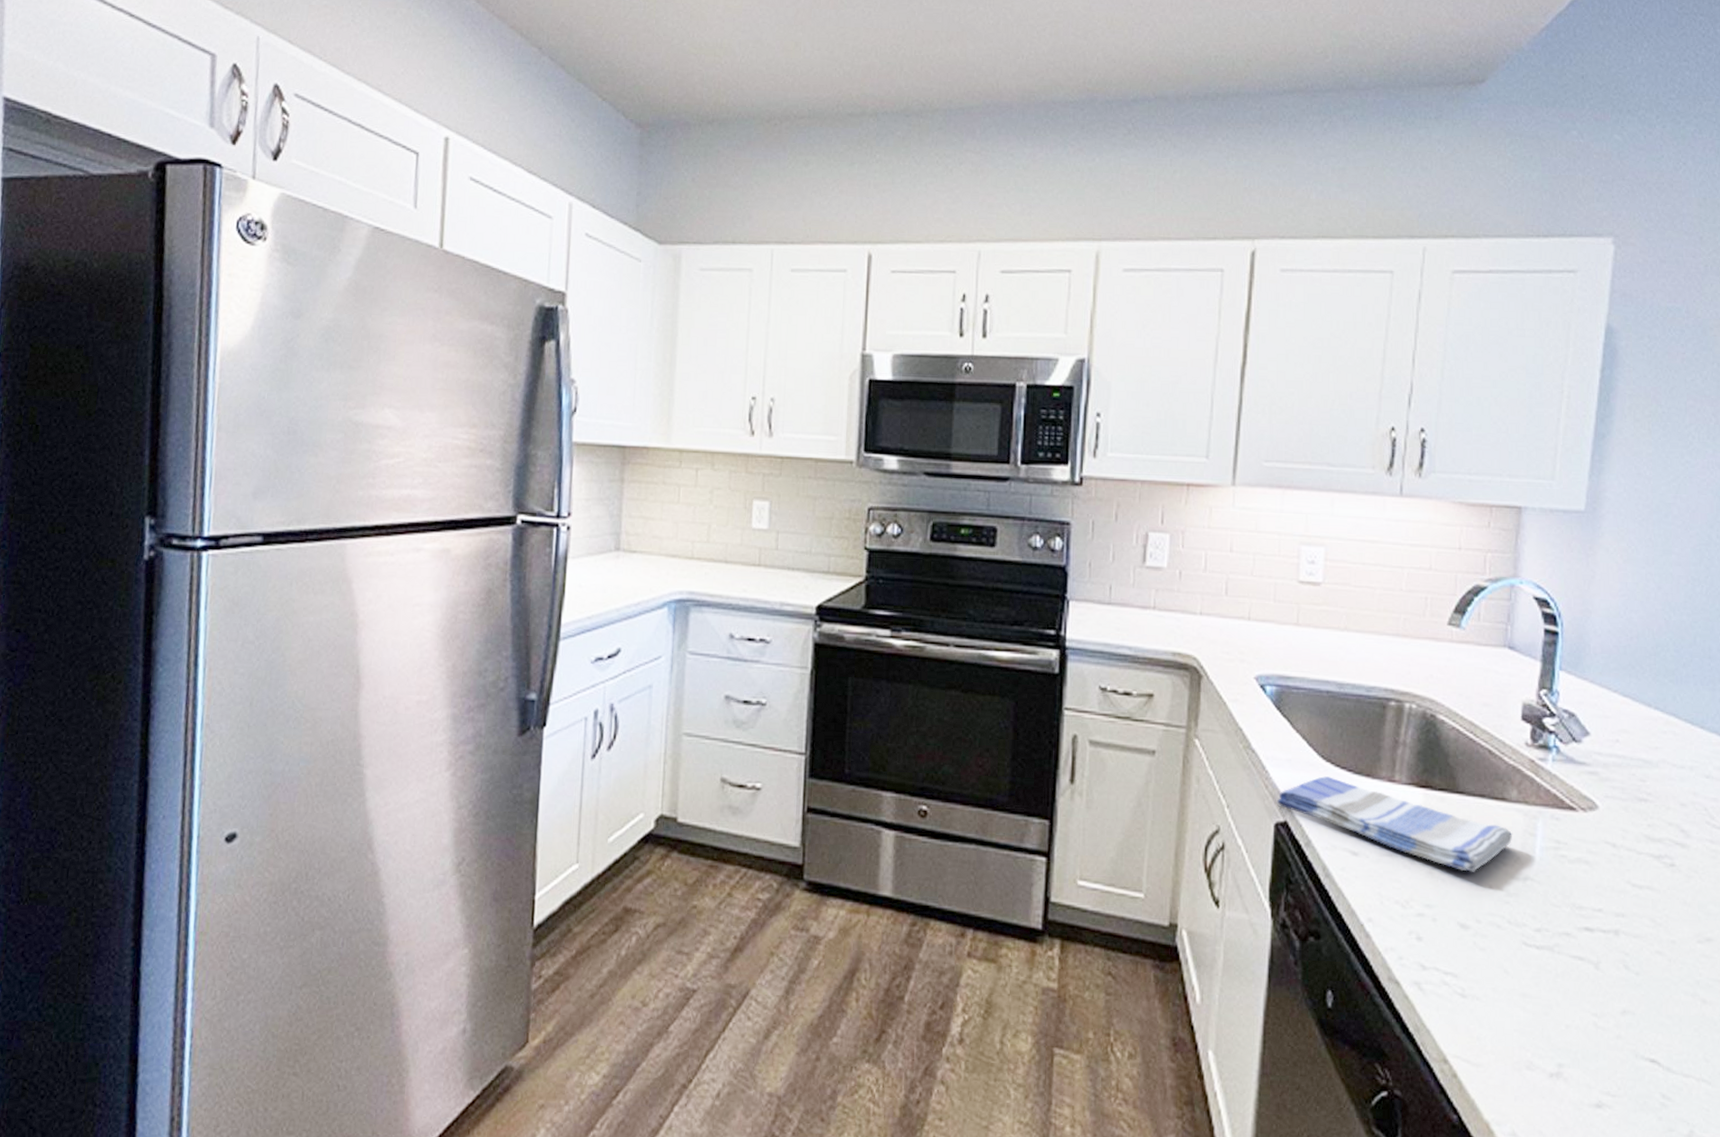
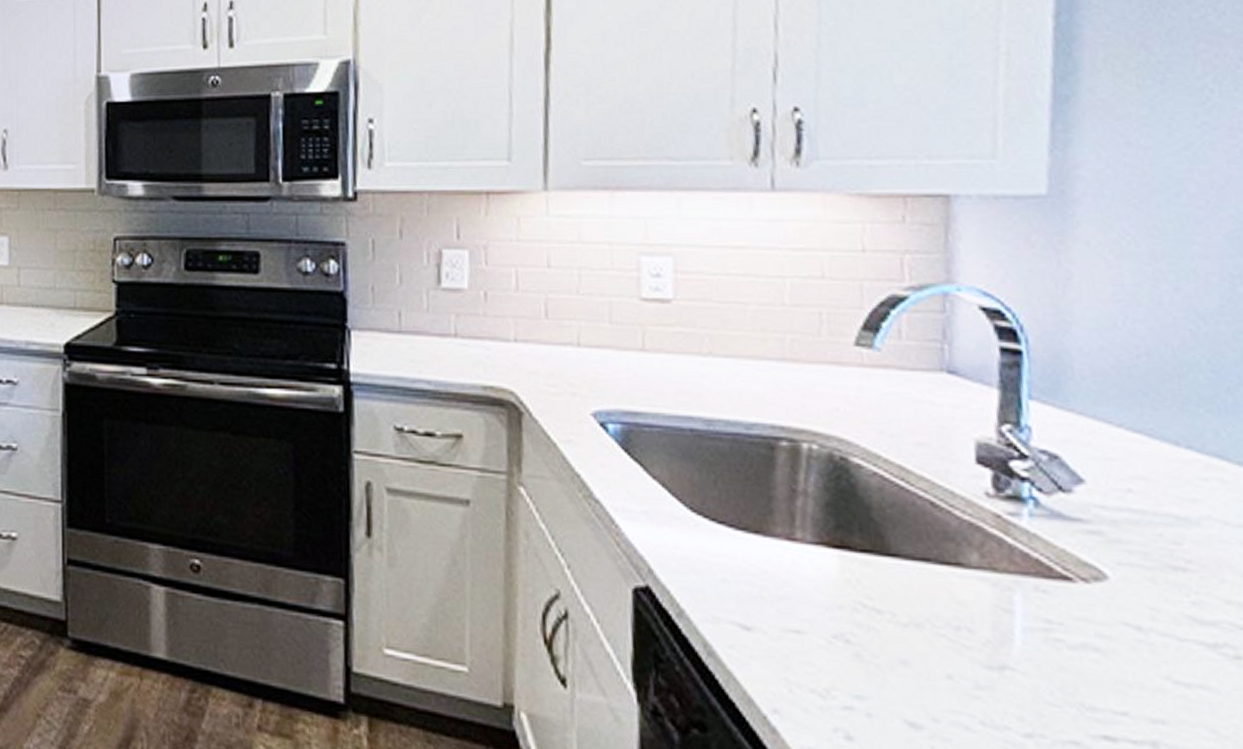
dish towel: present [1277,776,1513,872] -> none [634,532,978,657]

